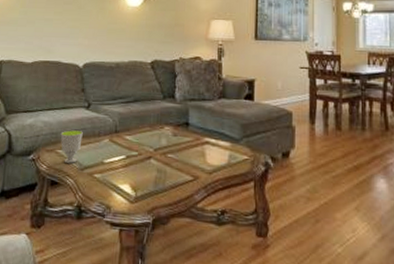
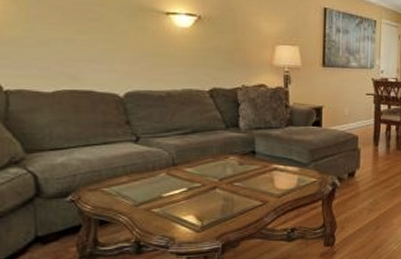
cup: present [60,130,83,163] -> none [104,166,133,201]

